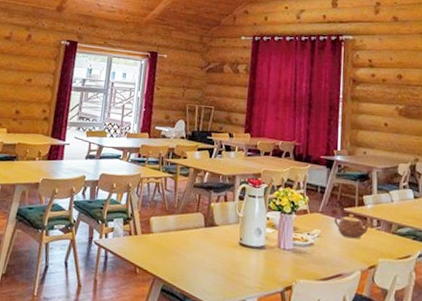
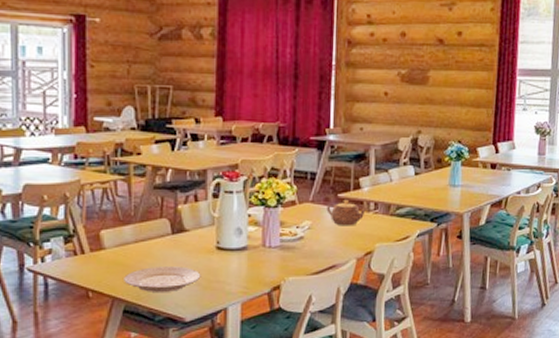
plate: none [164,253,226,278] -> present [124,266,201,292]

